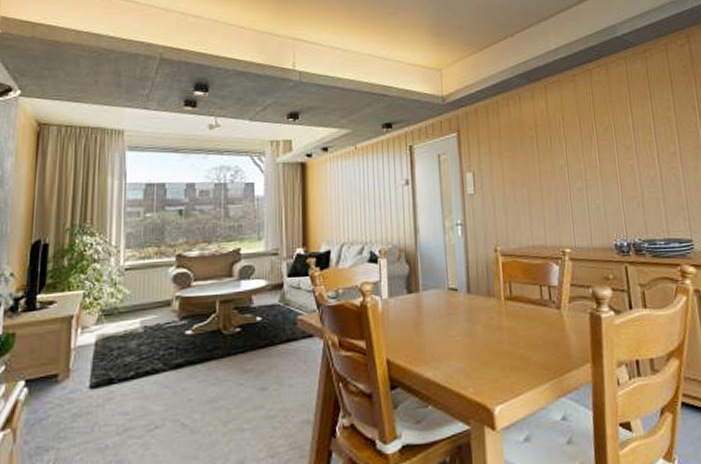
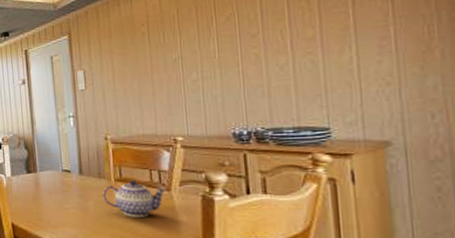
teapot: none [492,298,558,342] -> present [103,180,168,217]

